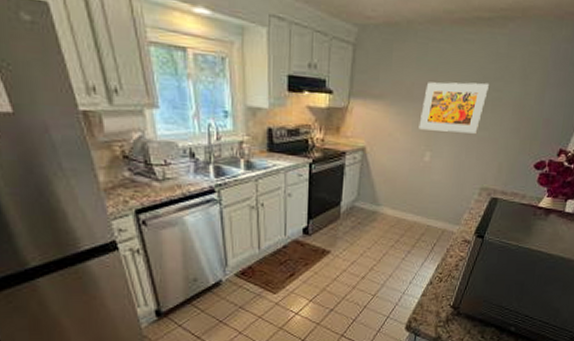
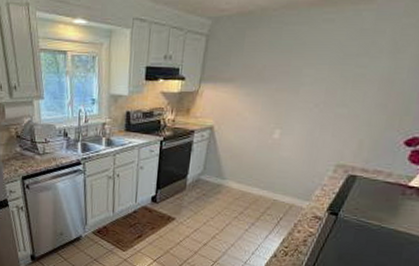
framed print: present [418,82,489,134] -> none [268,60,350,111]

